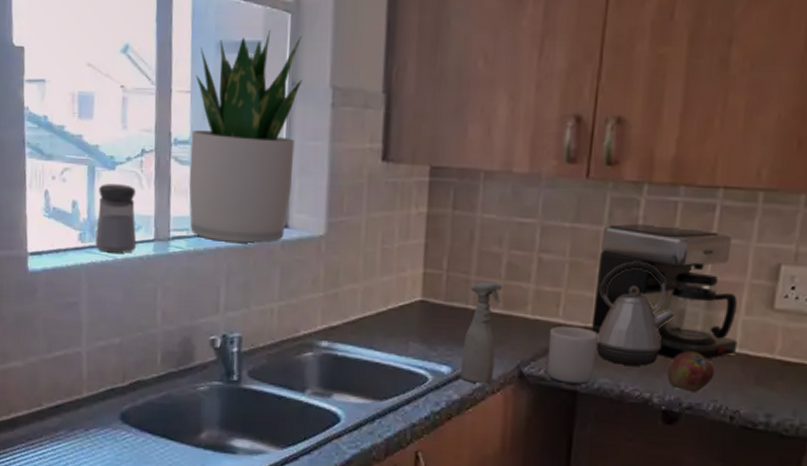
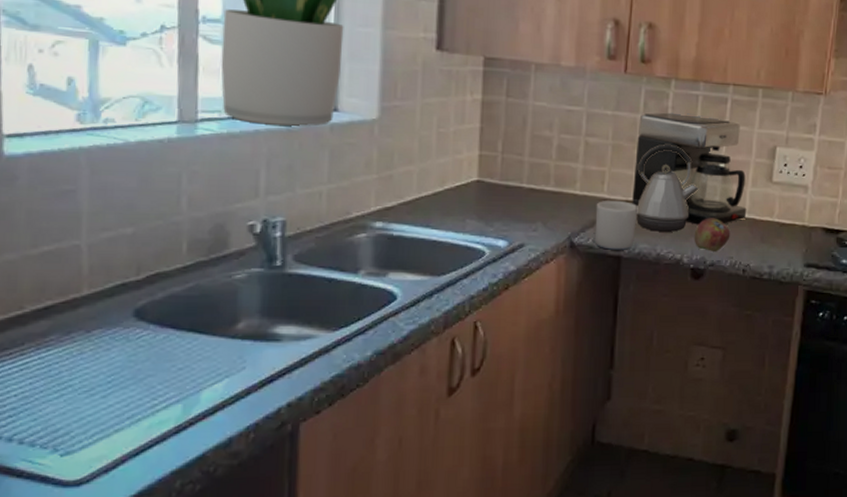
salt shaker: present [95,184,137,253] -> none [99,60,155,135]
spray bottle: present [460,281,503,385] -> none [516,162,554,255]

